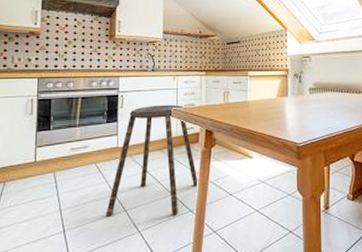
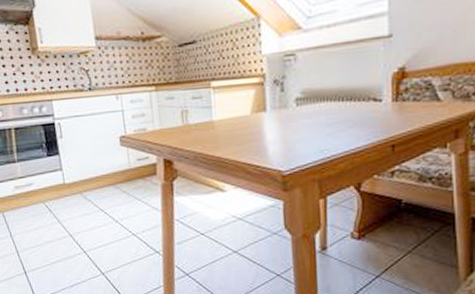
stool: present [106,104,198,217] -> none [64,130,162,258]

